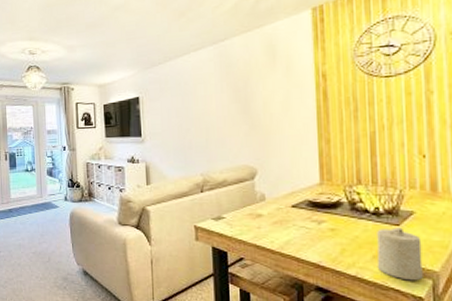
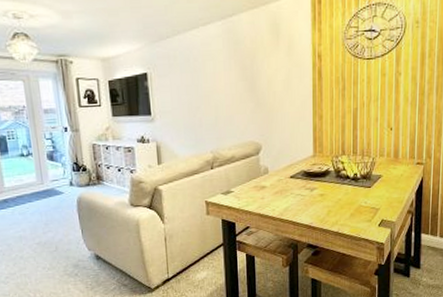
candle: present [377,227,423,281] -> none [353,189,385,231]

